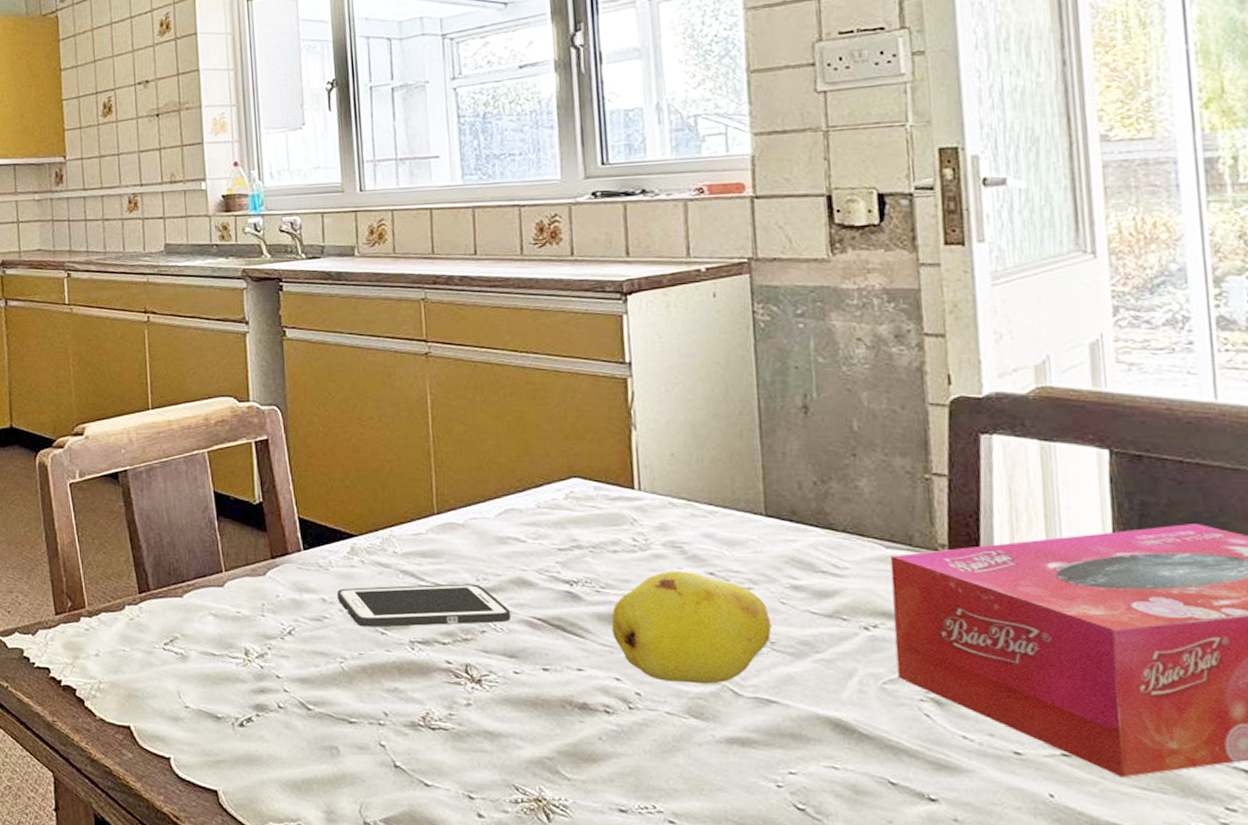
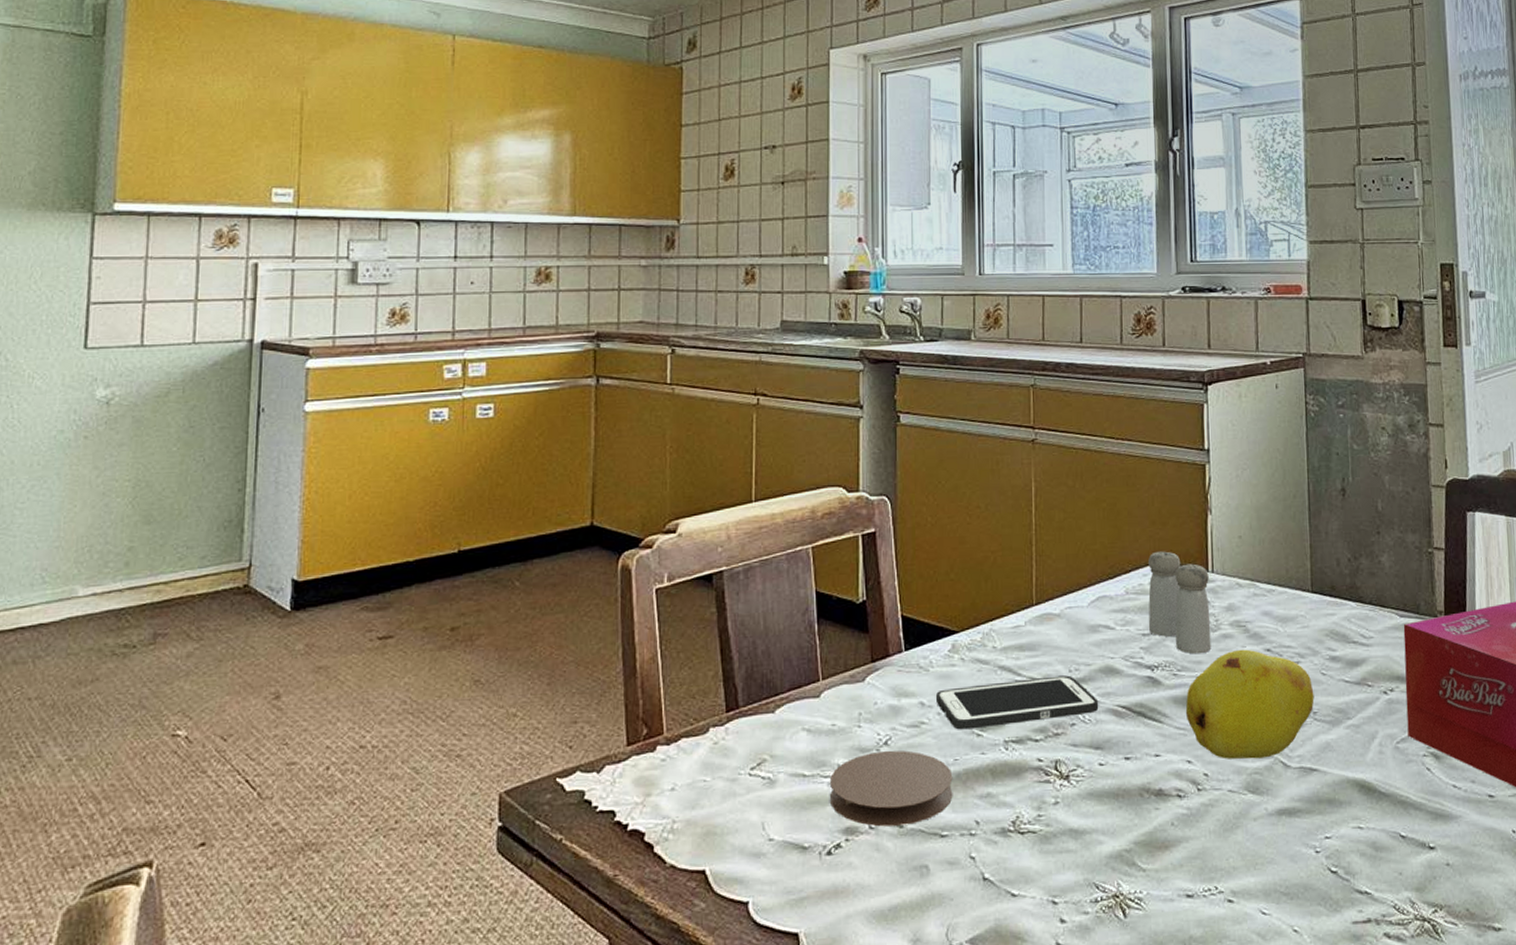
coaster: none [238,639,360,709] -> present [830,750,953,827]
salt and pepper shaker: none [562,466,641,573] -> present [1148,551,1212,655]

